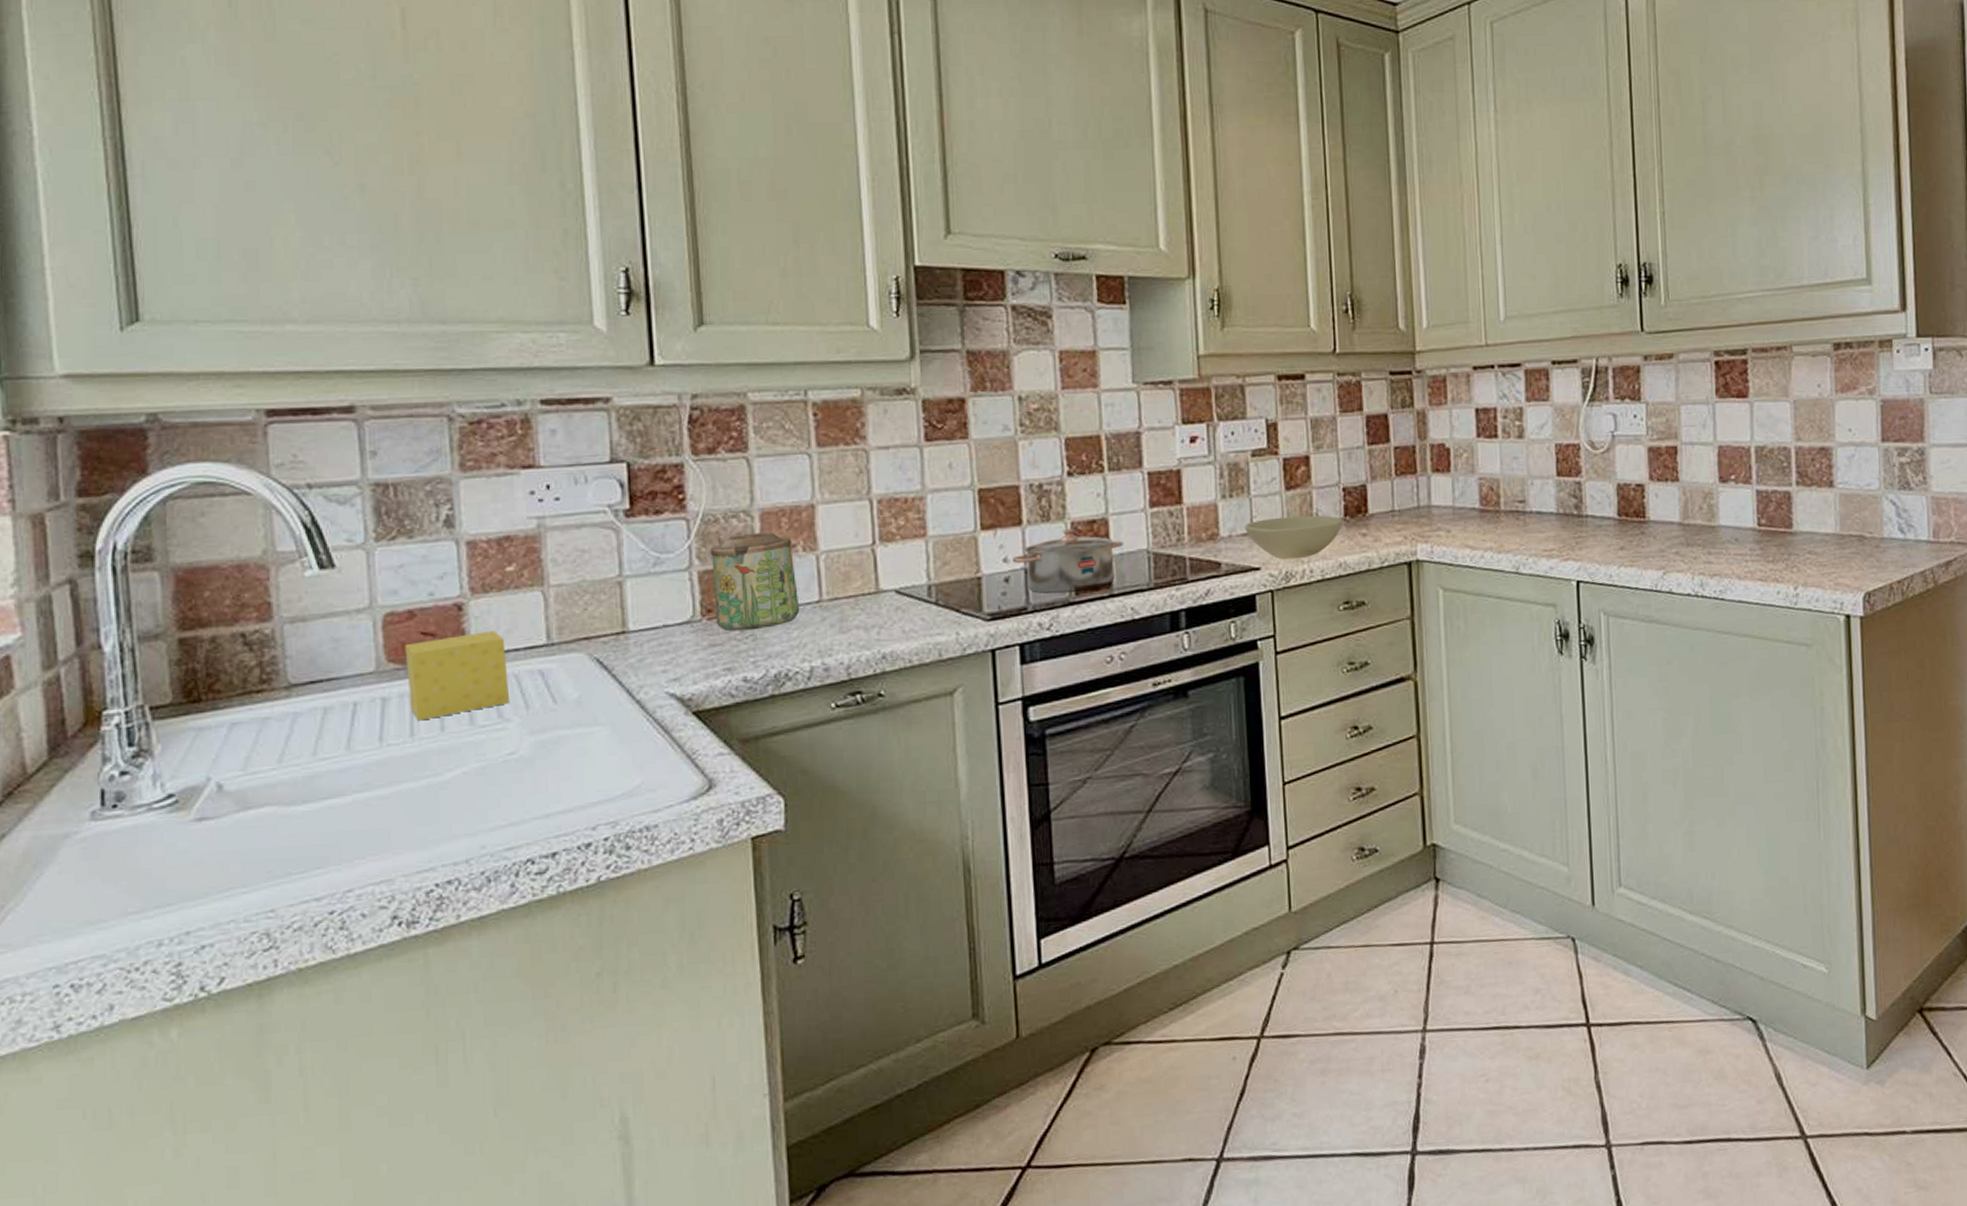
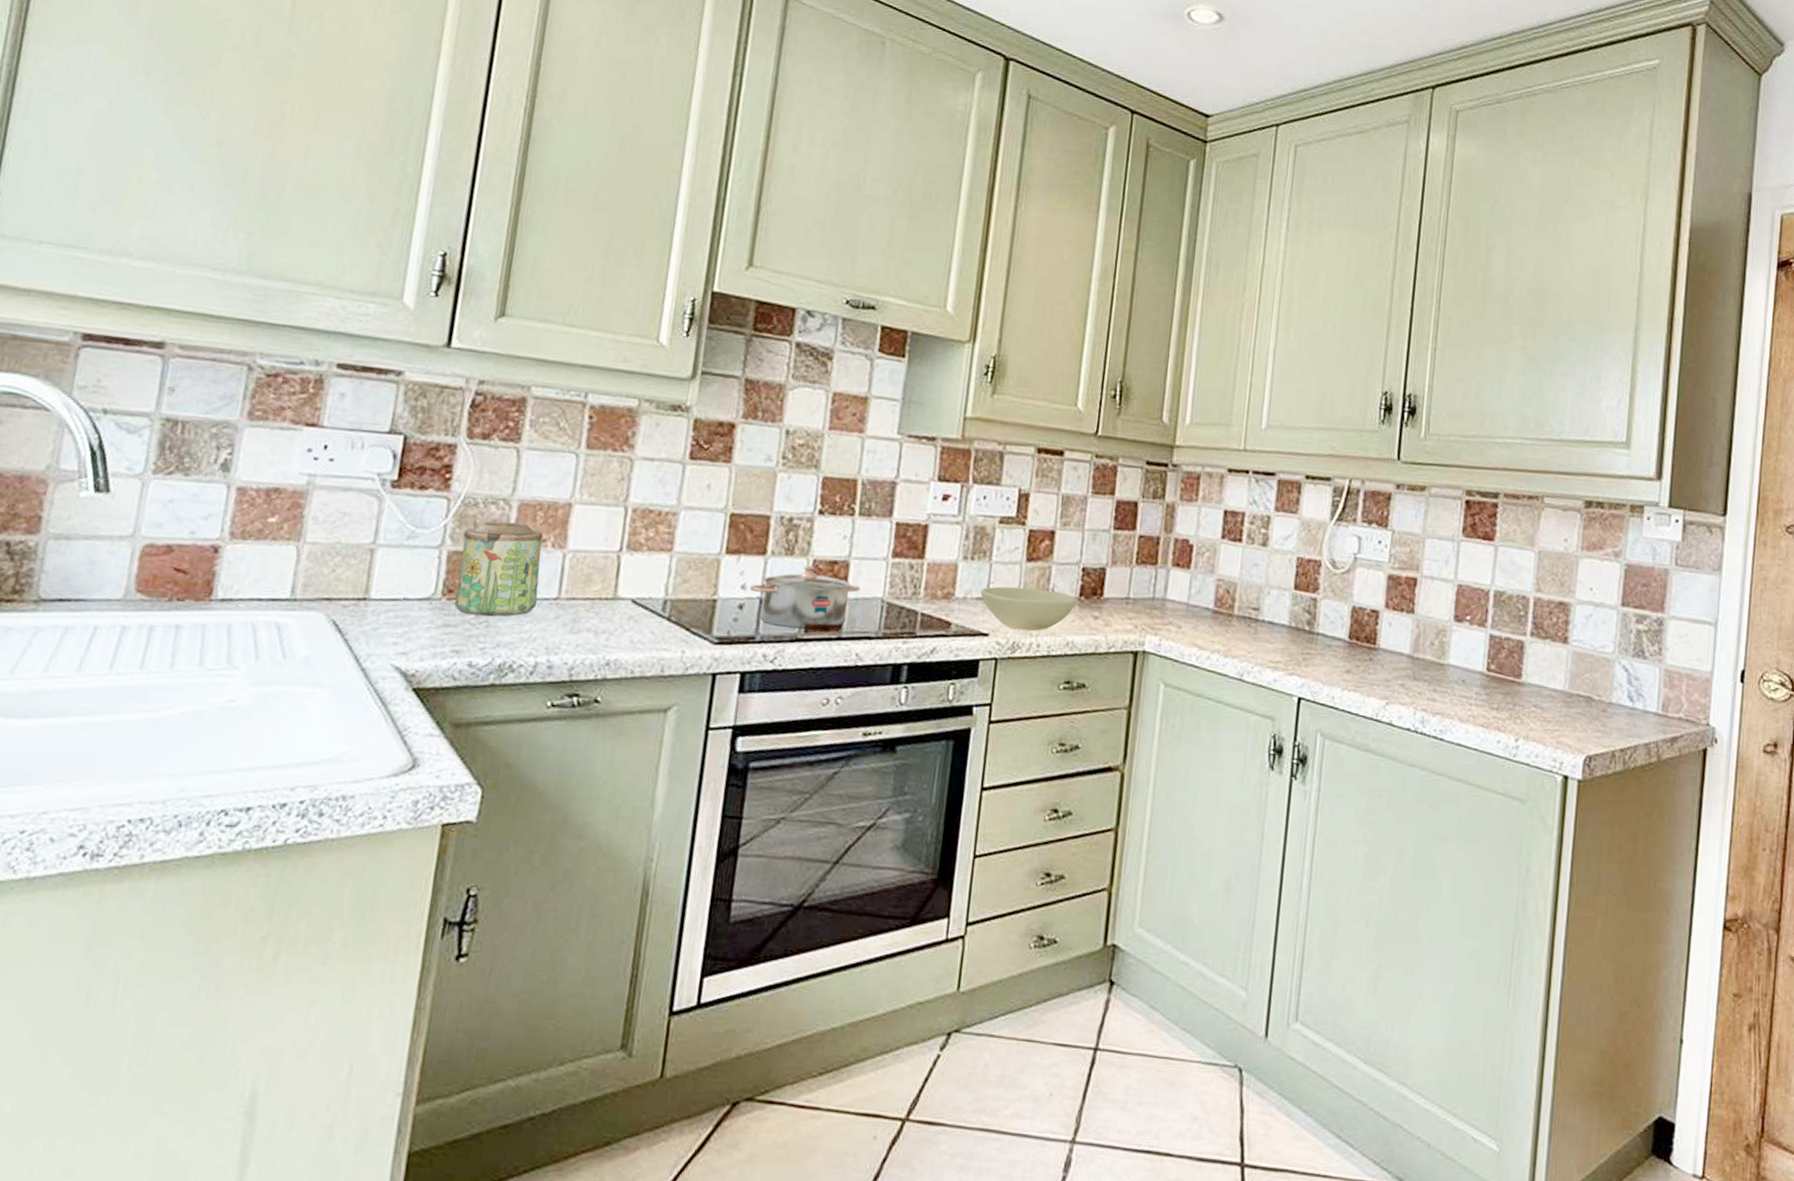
sponge: present [404,631,510,721] -> none [146,576,251,655]

